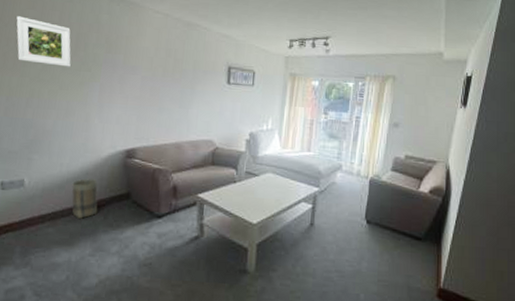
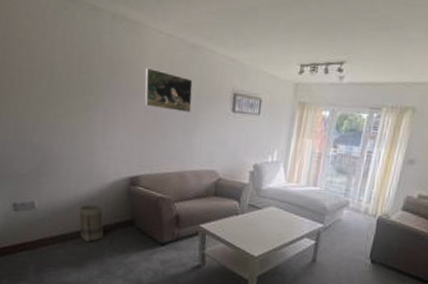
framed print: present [16,16,71,67] -> none [19,35,75,90]
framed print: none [141,44,189,86] -> present [144,67,193,114]

